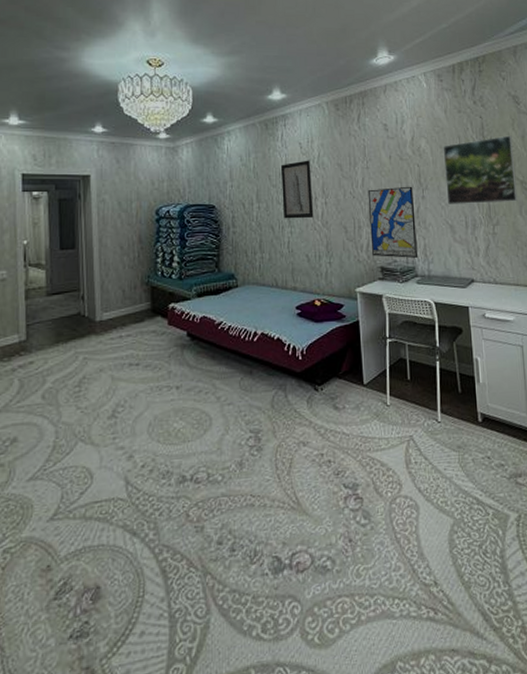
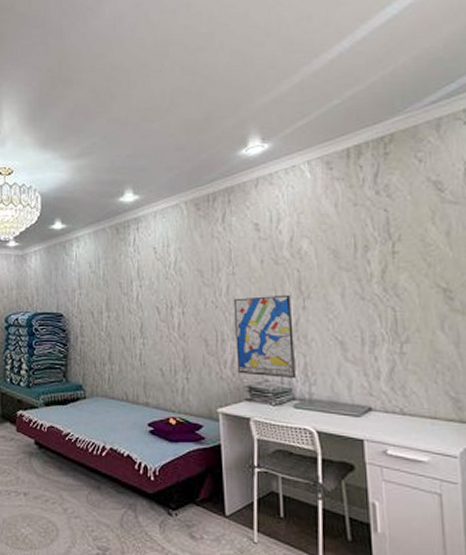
wall art: present [280,160,314,219] -> none [132,266,169,330]
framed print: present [443,135,518,204] -> none [331,231,438,316]

